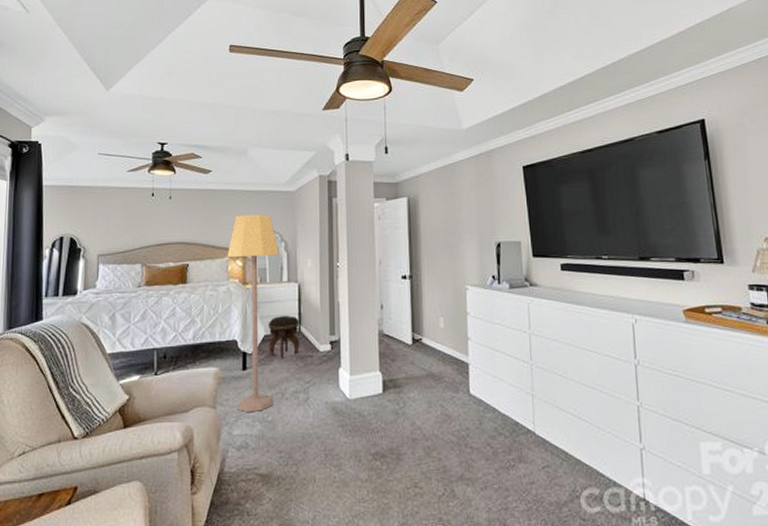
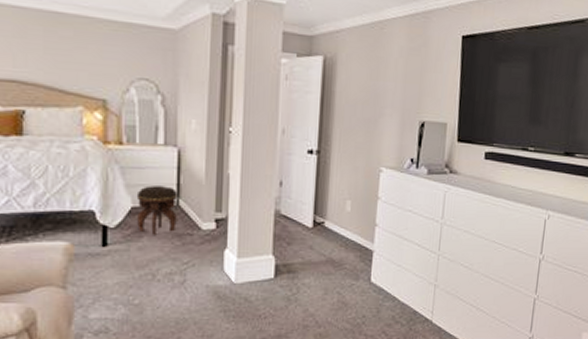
lamp: present [227,214,280,413] -> none [81,52,155,295]

